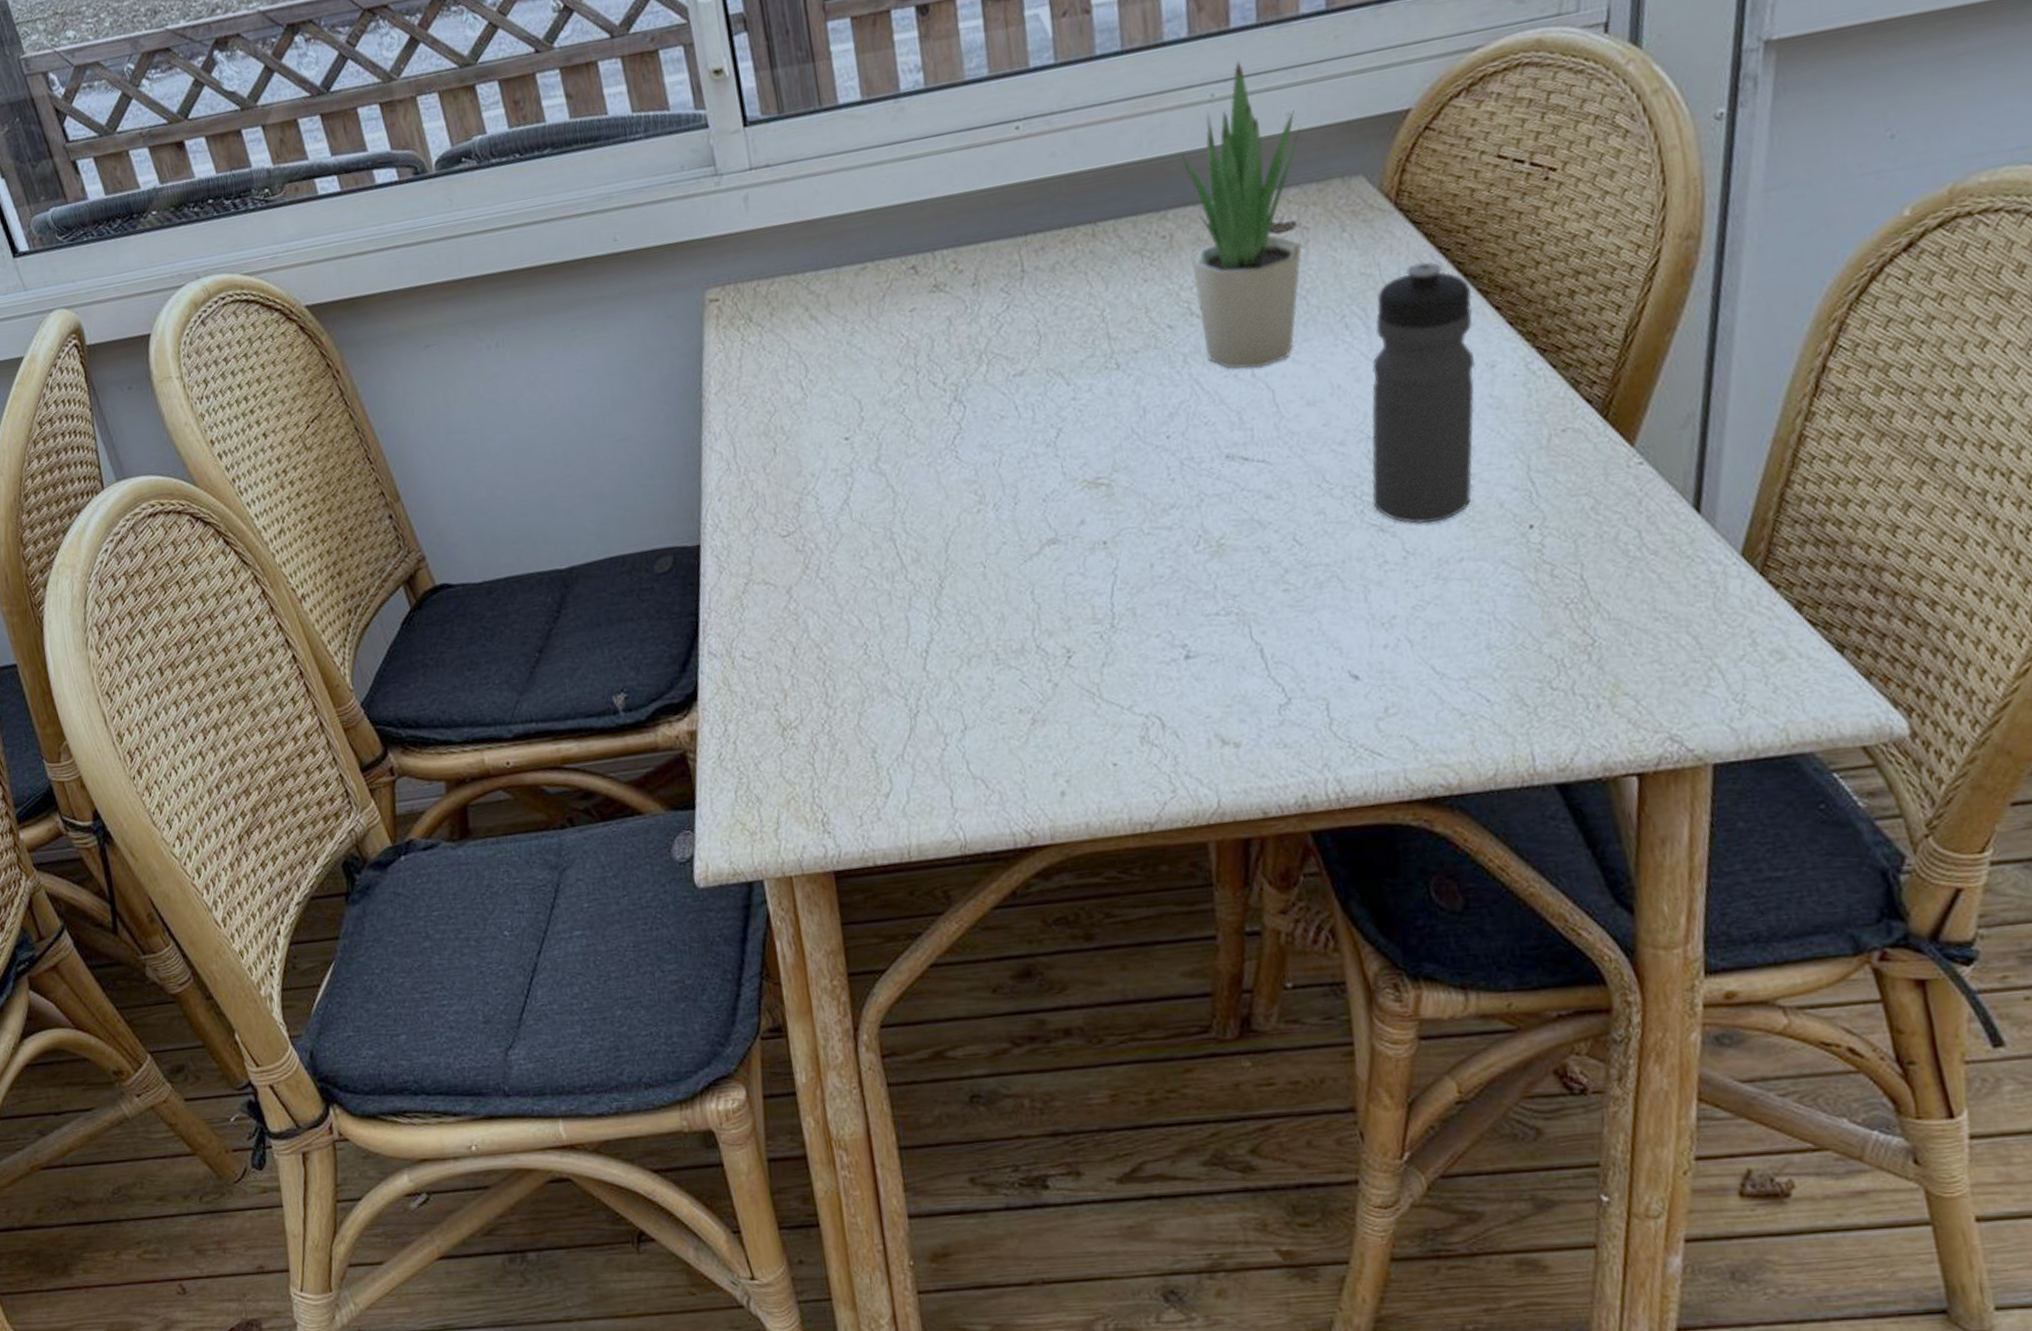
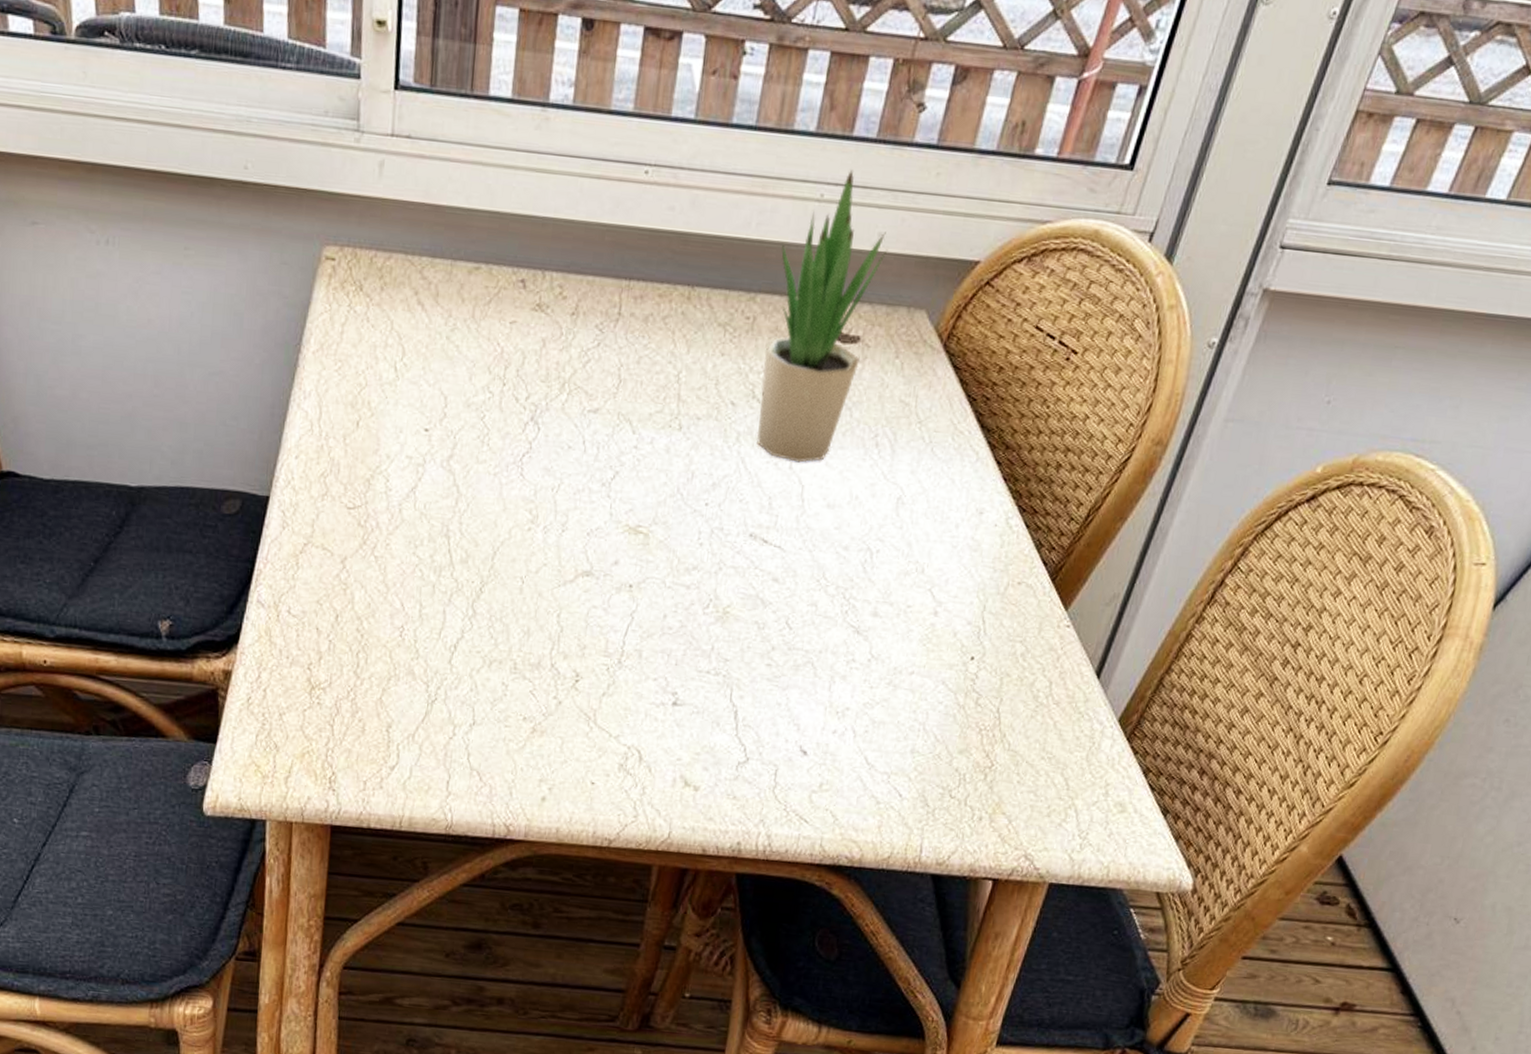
water bottle: present [1371,261,1476,525] -> none [856,404,983,637]

